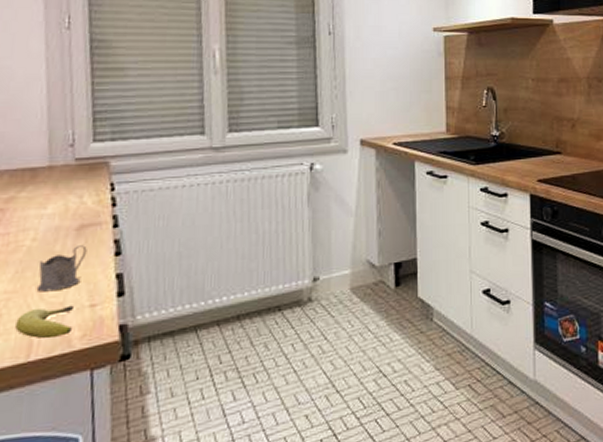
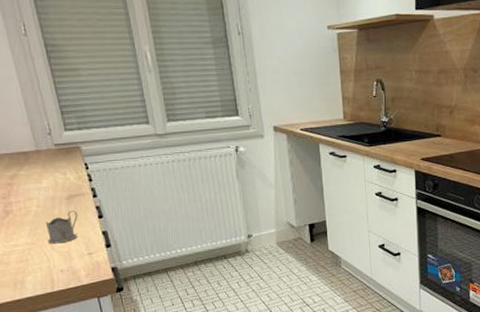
fruit: present [15,305,73,339] -> none [39,253,79,277]

